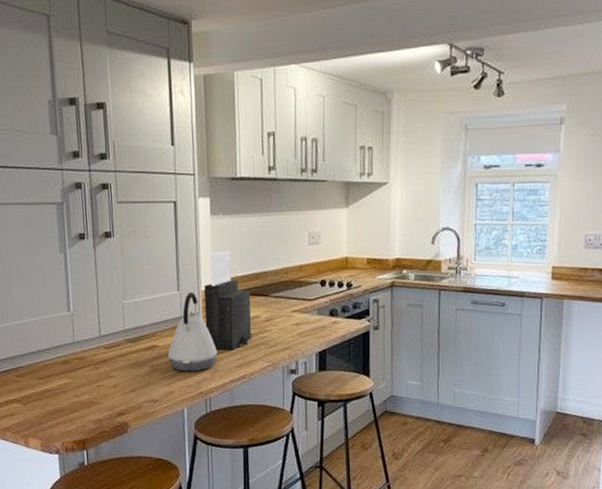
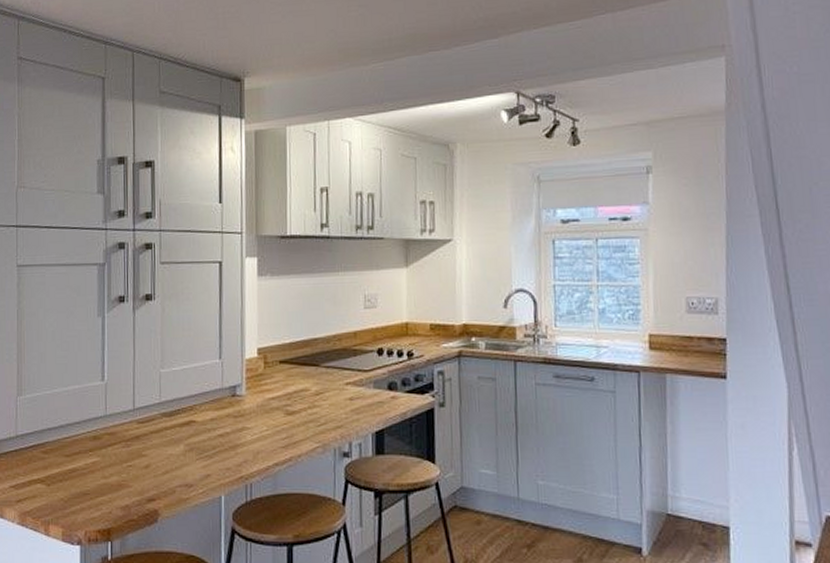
kettle: present [167,292,217,371] -> none [205,361,260,451]
knife block: present [204,250,252,350] -> none [247,315,300,428]

